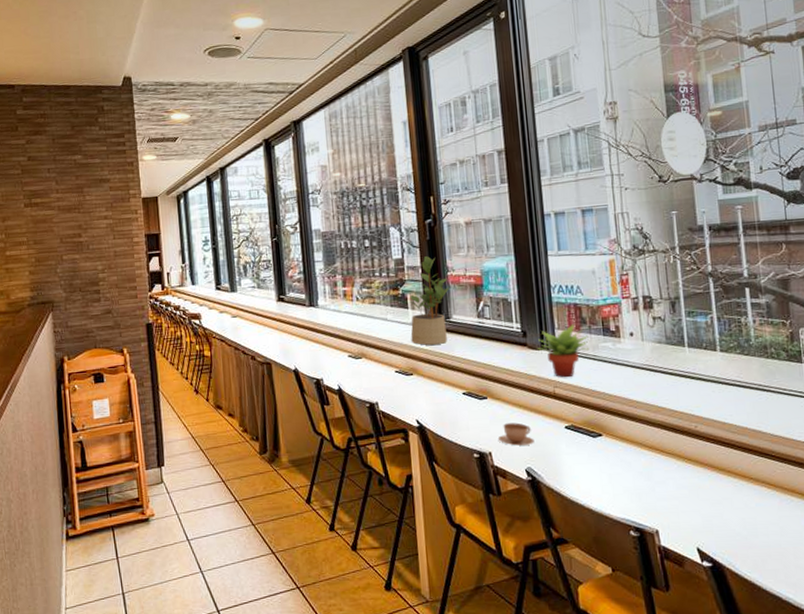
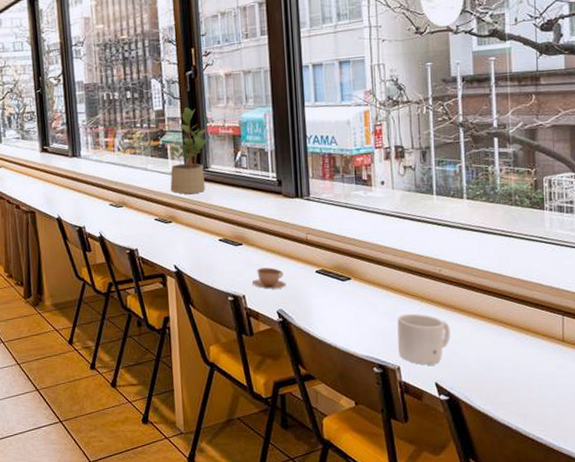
succulent plant: present [538,323,590,377] -> none [292,172,342,224]
mug: none [653,472,711,529] -> present [397,313,450,365]

